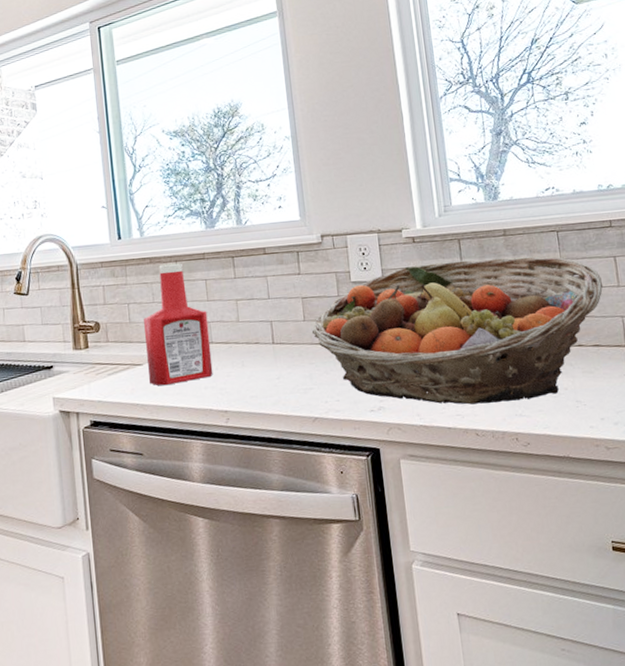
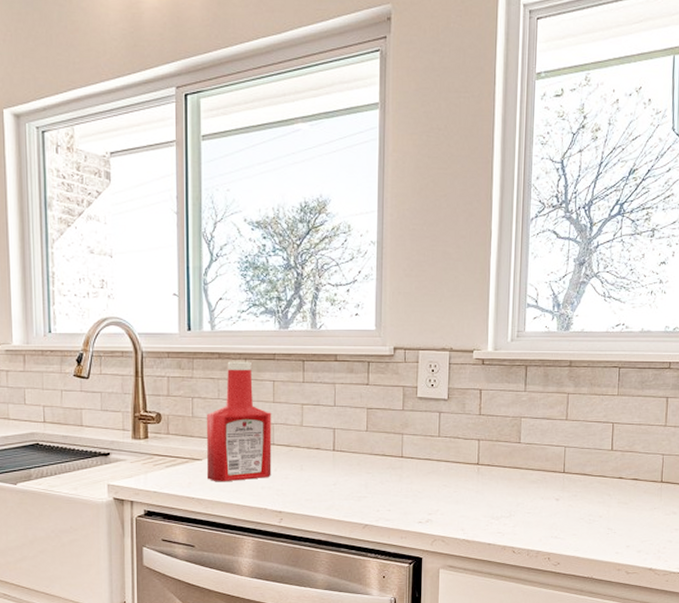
fruit basket: present [311,256,604,405] -> none [372,387,652,524]

